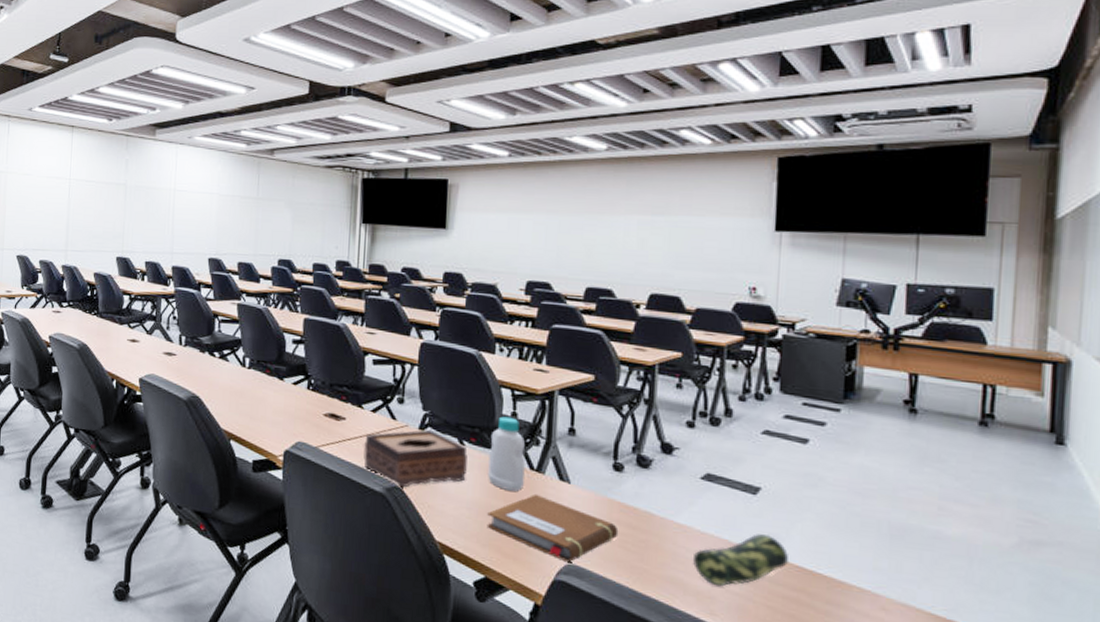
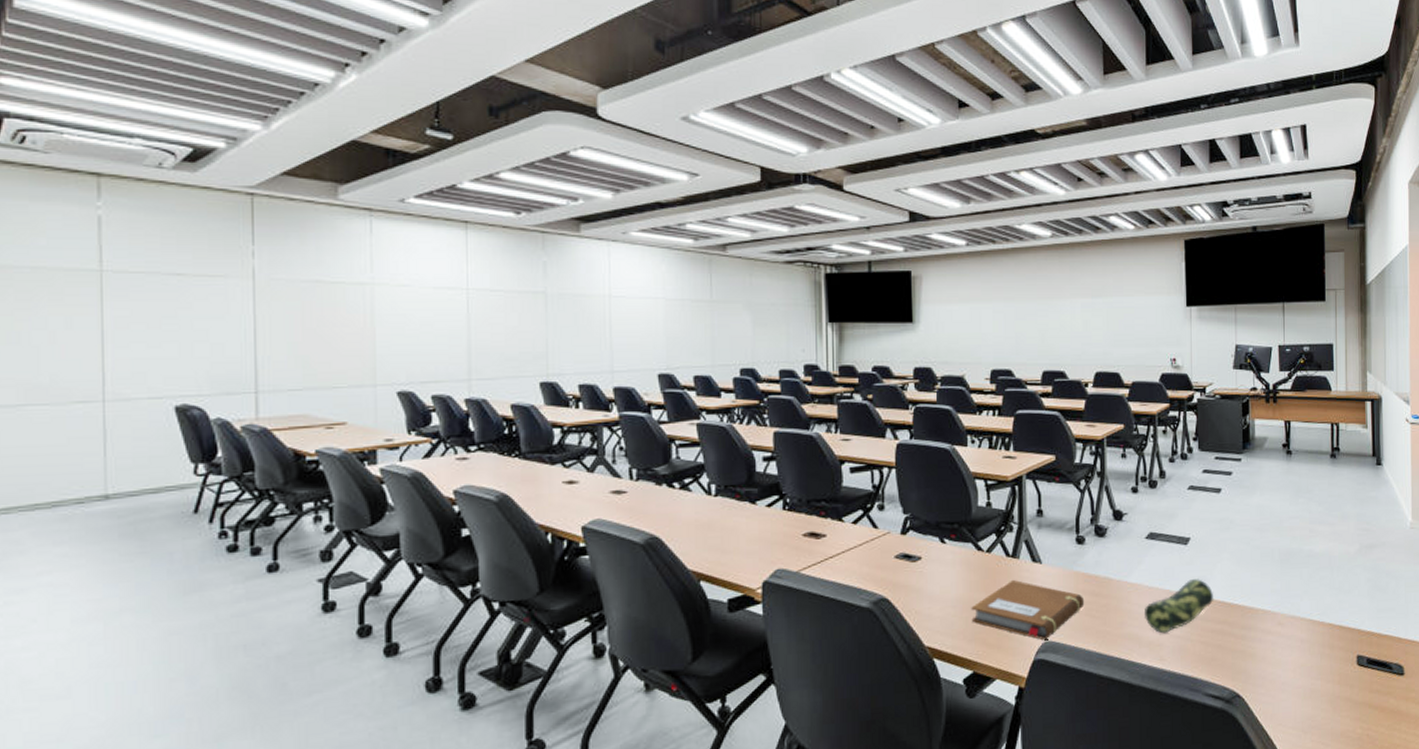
tissue box: present [363,430,467,488] -> none [846,533,949,600]
bottle: present [488,416,525,491] -> none [969,507,1002,581]

